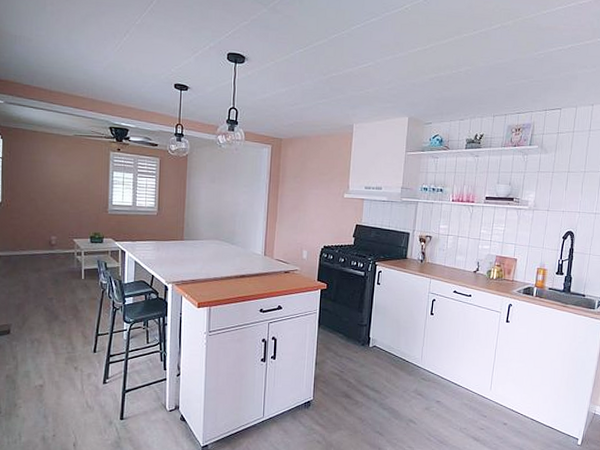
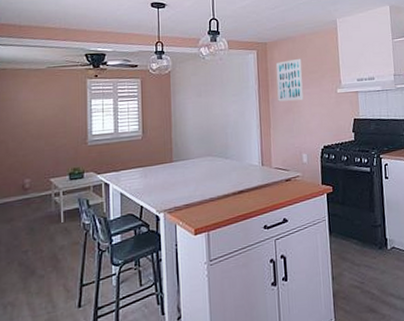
wall art: none [286,158,314,200] -> present [275,58,304,102]

